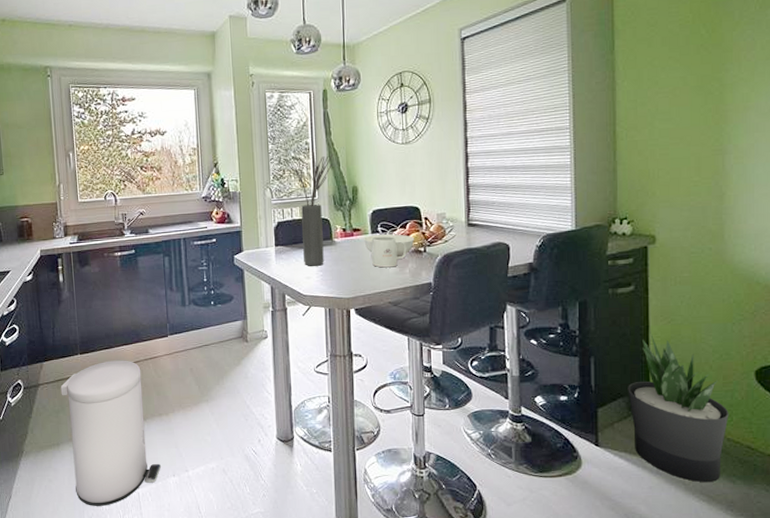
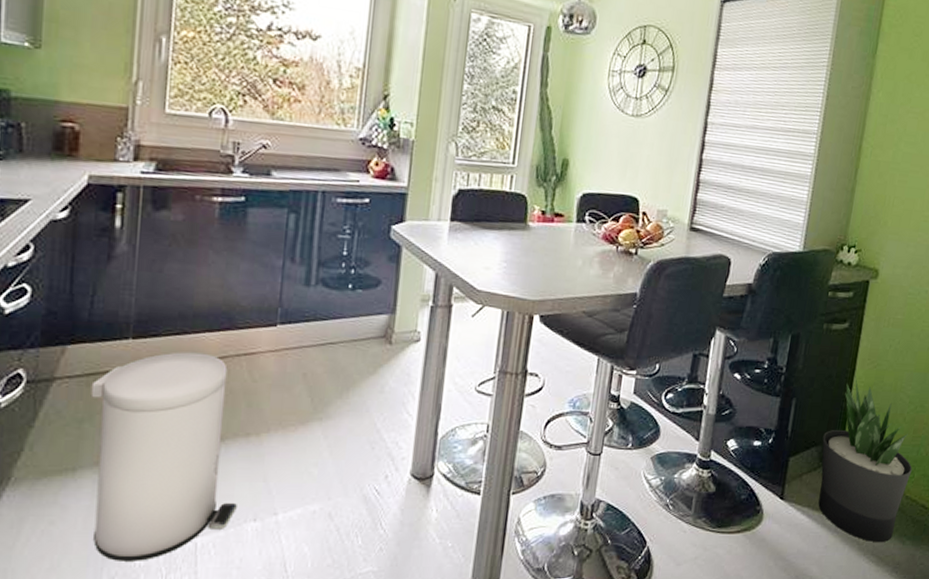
vase: present [295,152,334,266] -> none [485,105,547,255]
bowl: present [364,234,415,258] -> none [565,224,627,258]
mug: present [371,236,407,268] -> none [571,226,616,269]

